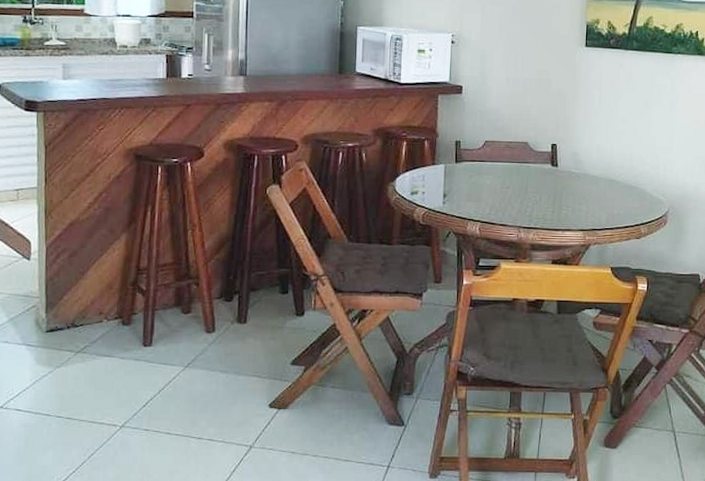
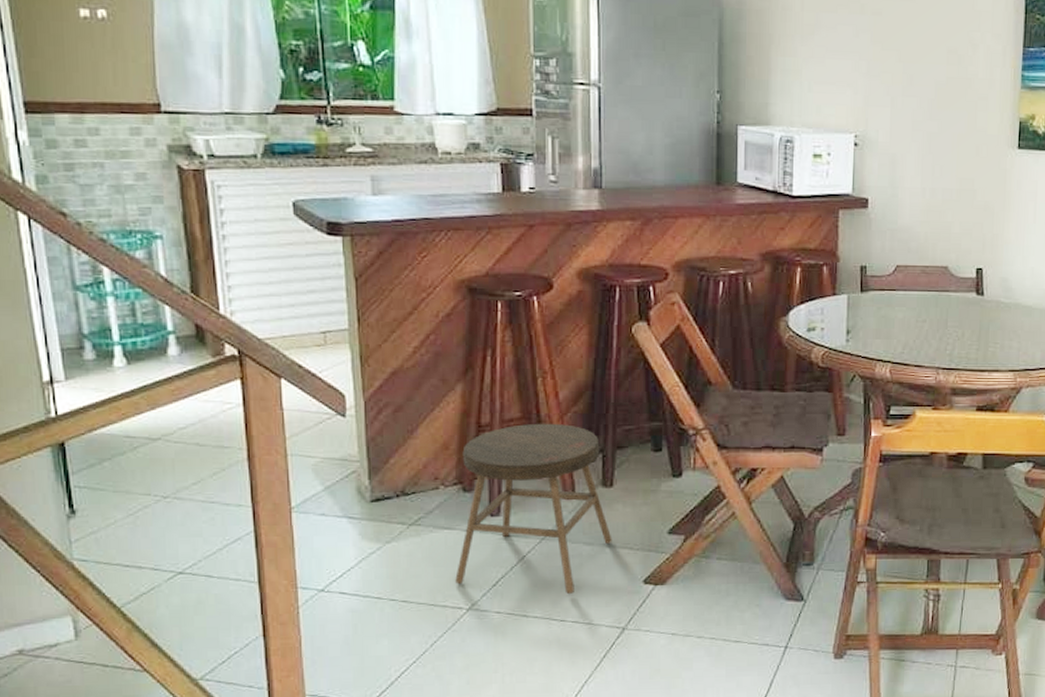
stool: none [112,268,244,415] -> present [455,423,612,594]

